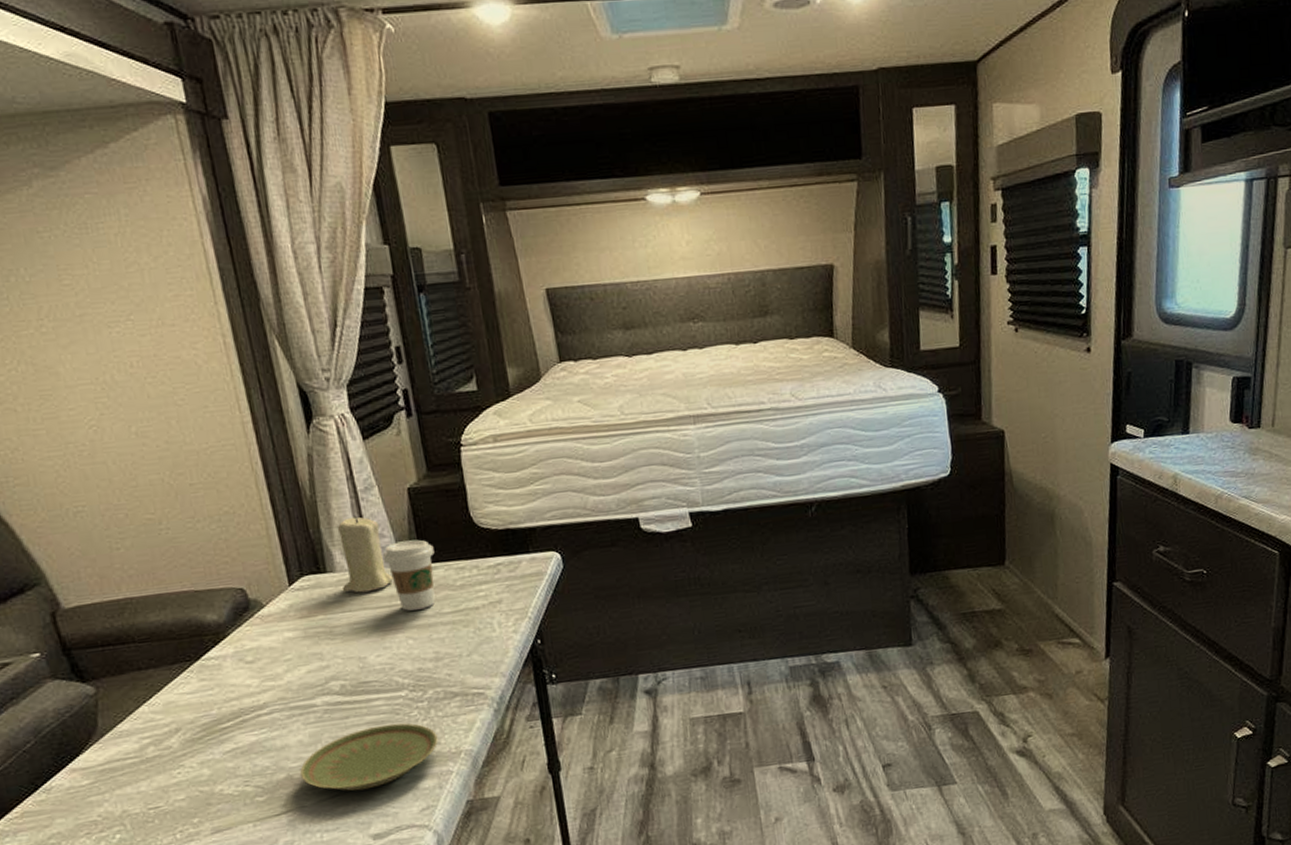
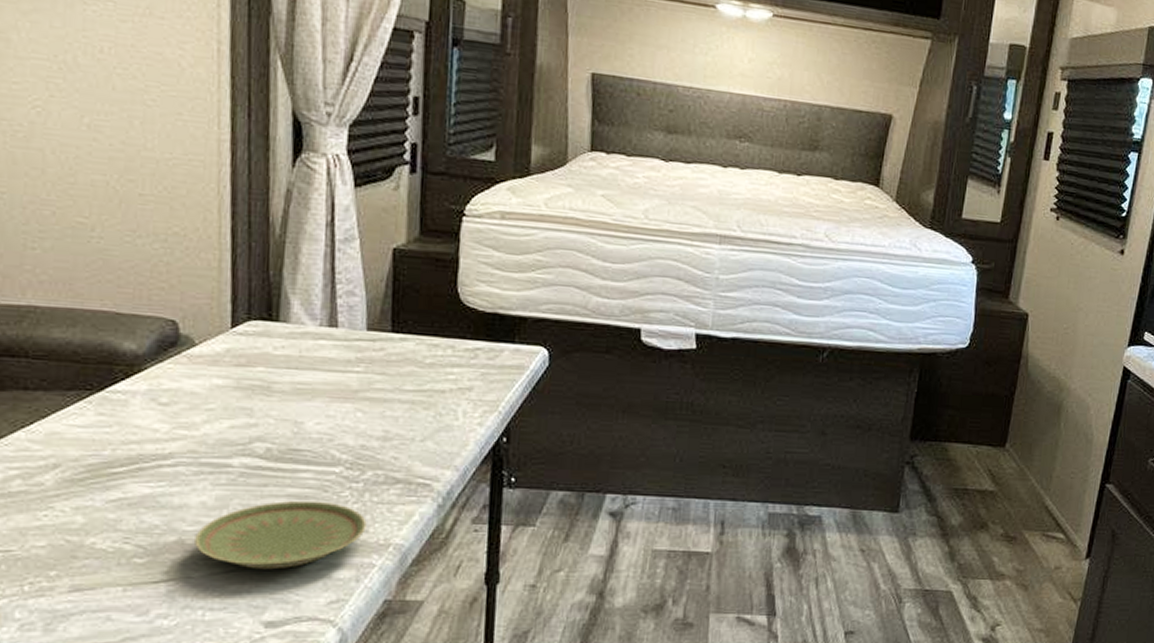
candle: present [338,515,394,593] -> none [292,265,355,352]
coffee cup: present [382,539,436,611] -> none [347,303,409,382]

